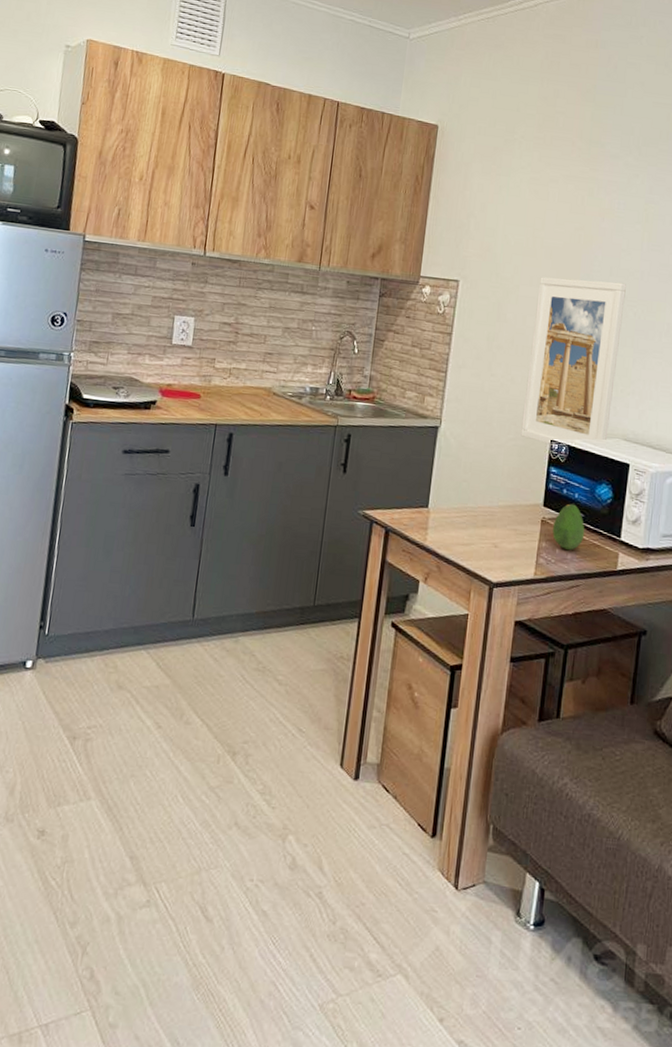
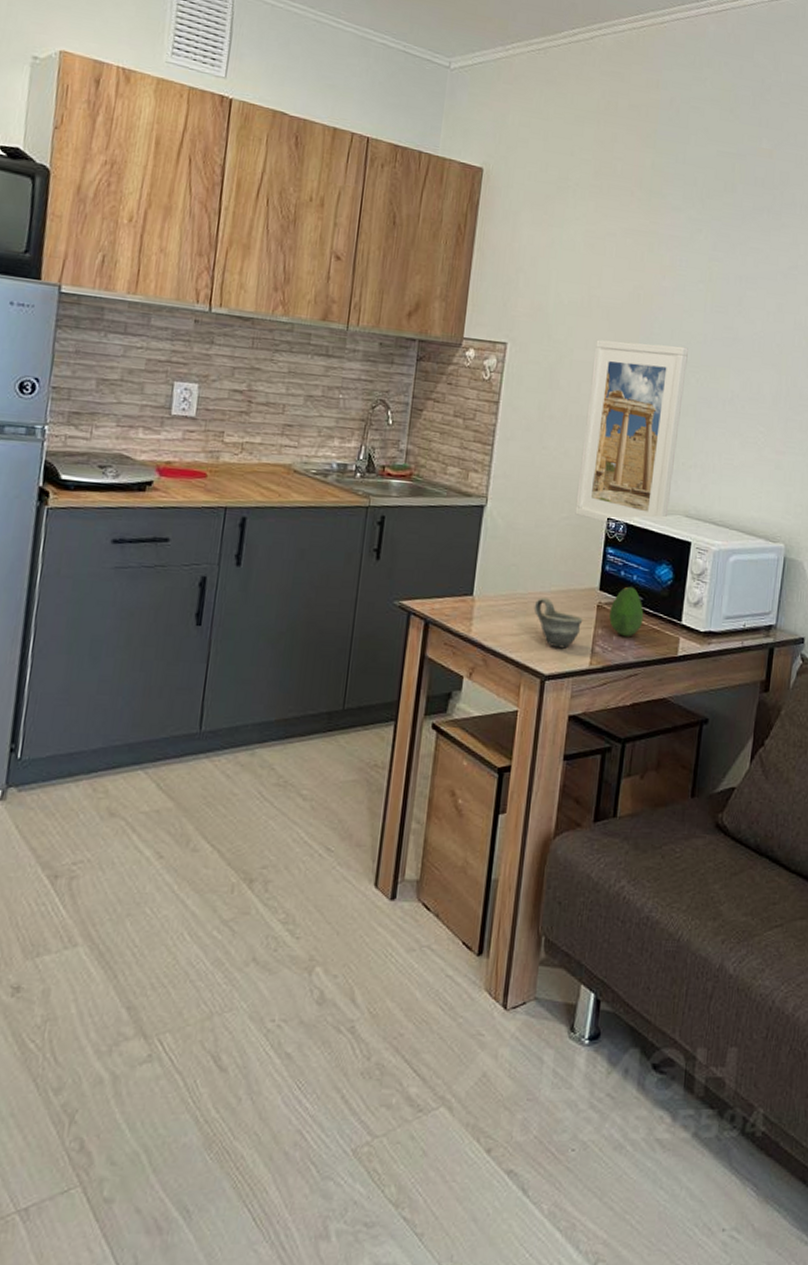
cup: none [483,511,528,559] -> present [534,597,583,649]

